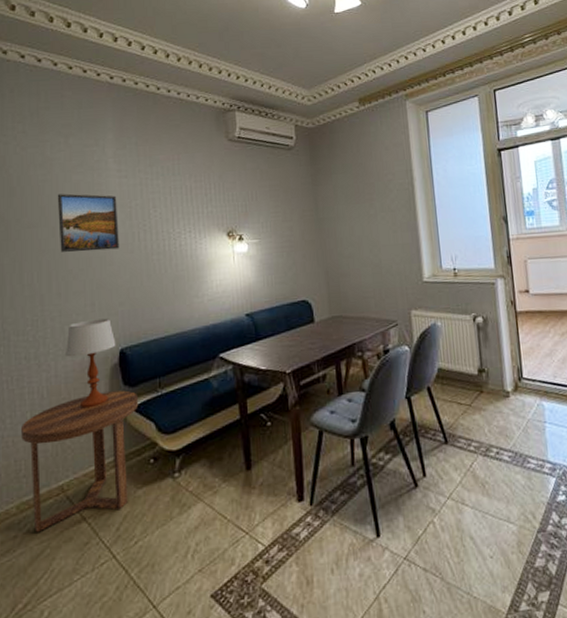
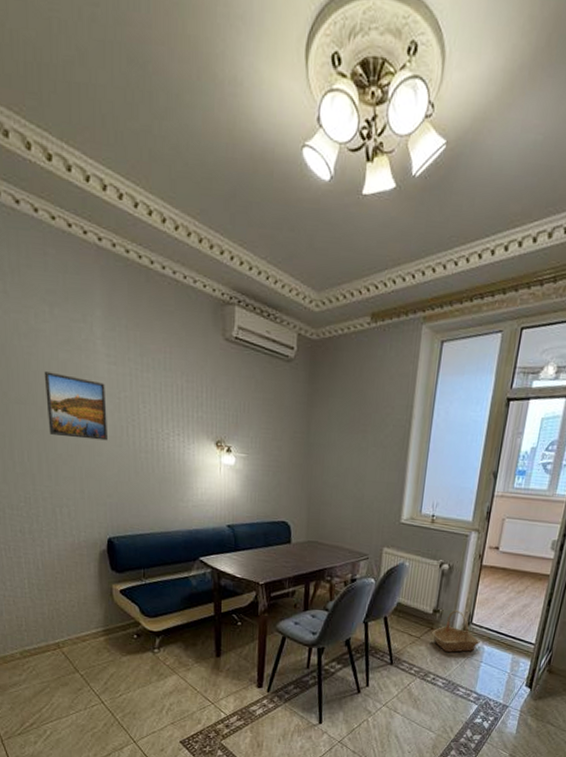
side table: present [21,390,138,533] -> none [20,573,124,675]
table lamp: present [64,318,116,409] -> none [56,505,105,585]
basket: none [483,365,538,417] -> present [432,609,480,652]

